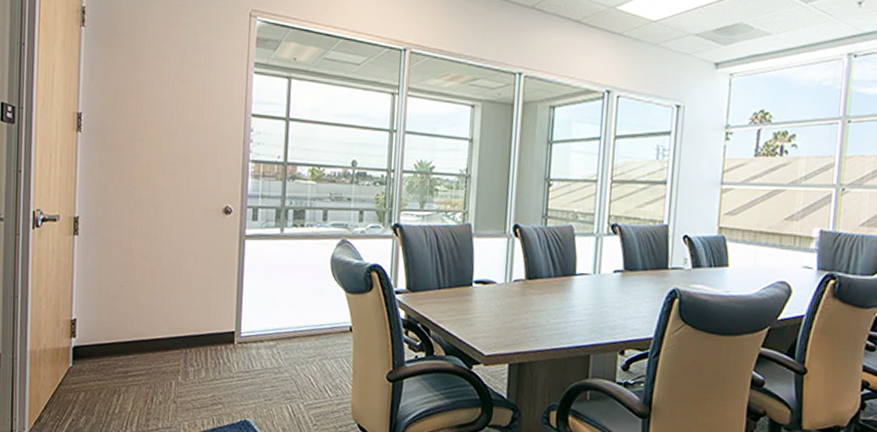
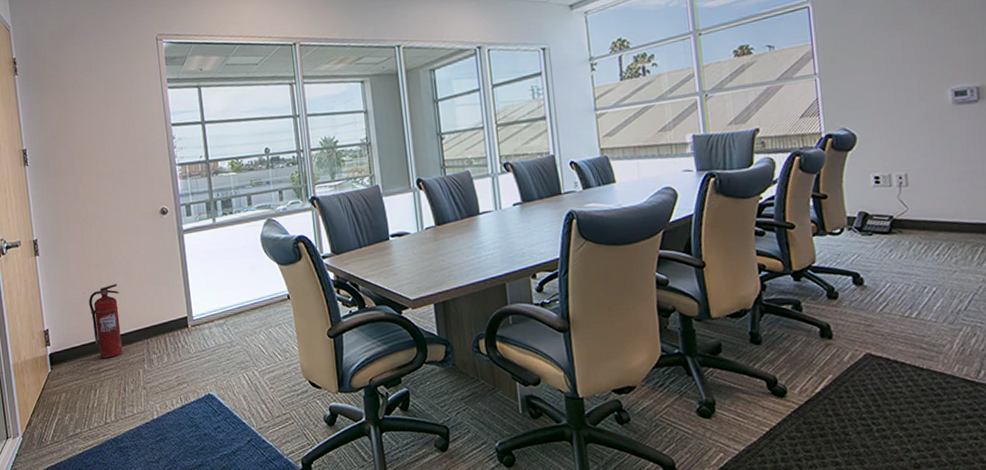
fire extinguisher: none [126,281,163,362] -> present [88,284,123,359]

